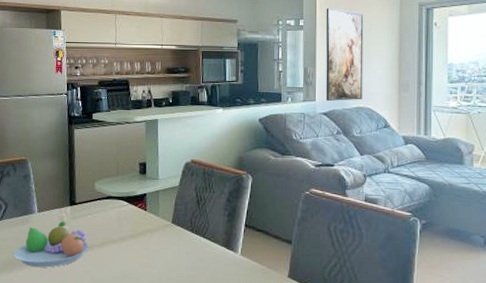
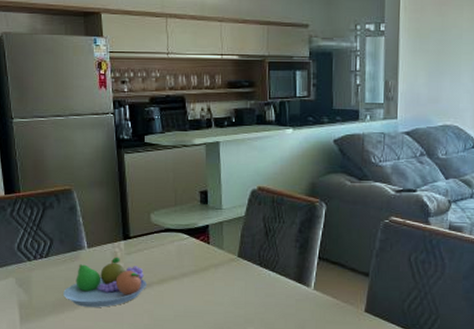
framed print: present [325,8,364,101] -> none [408,10,454,118]

